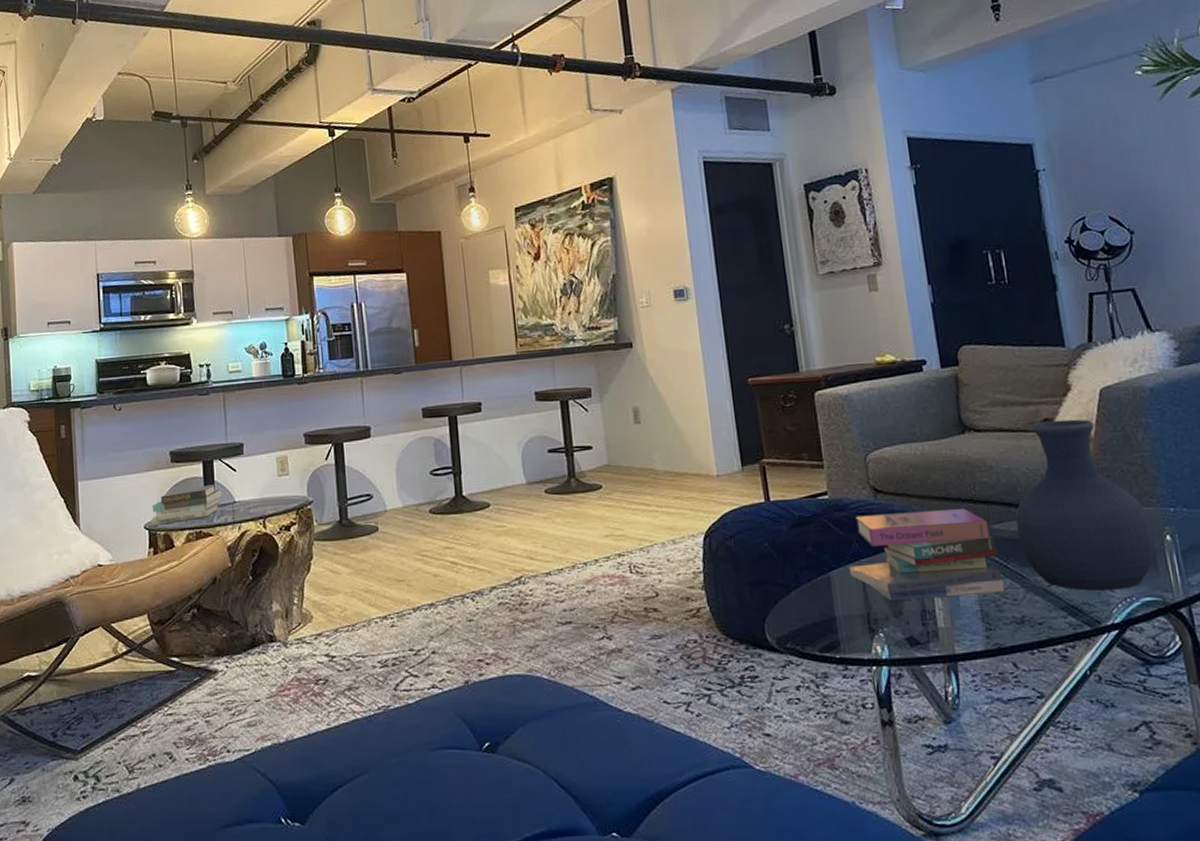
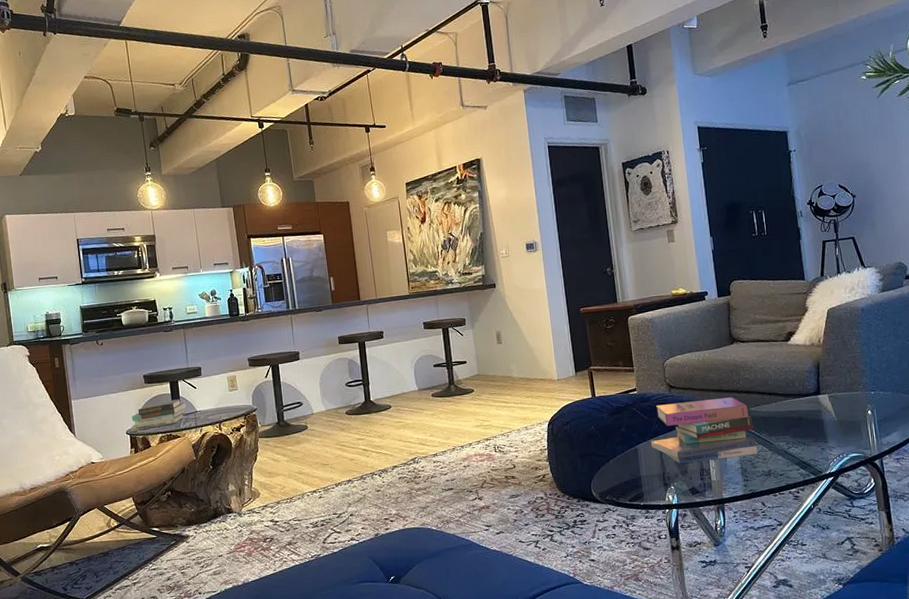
vase: present [1016,419,1155,591] -> none [767,331,860,451]

